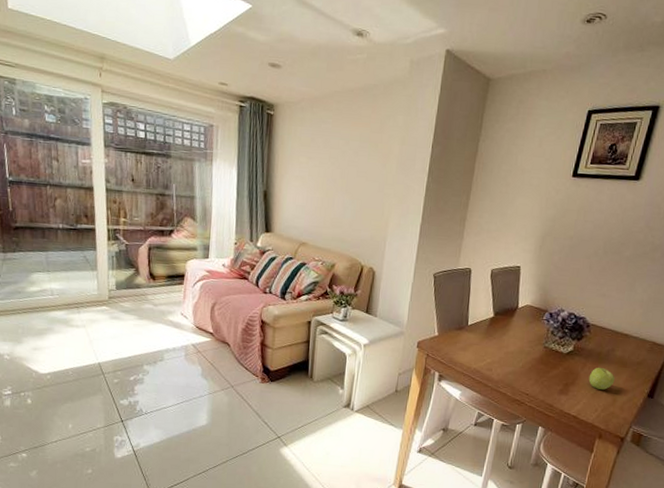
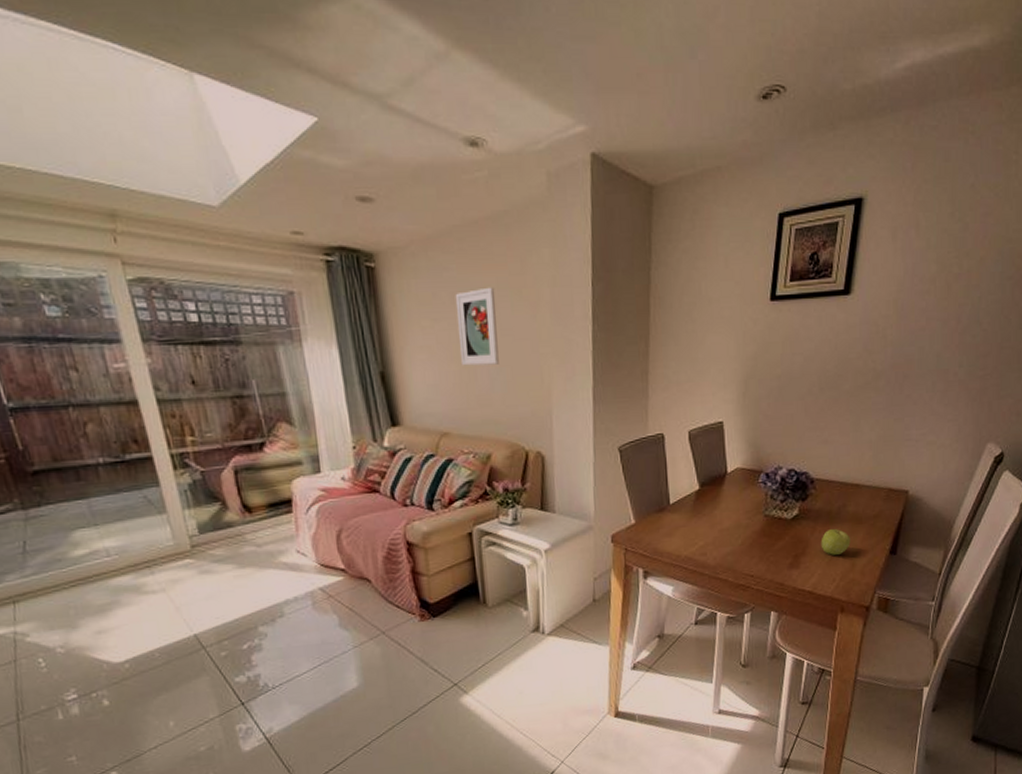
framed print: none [324,139,358,197] -> present [455,287,499,366]

